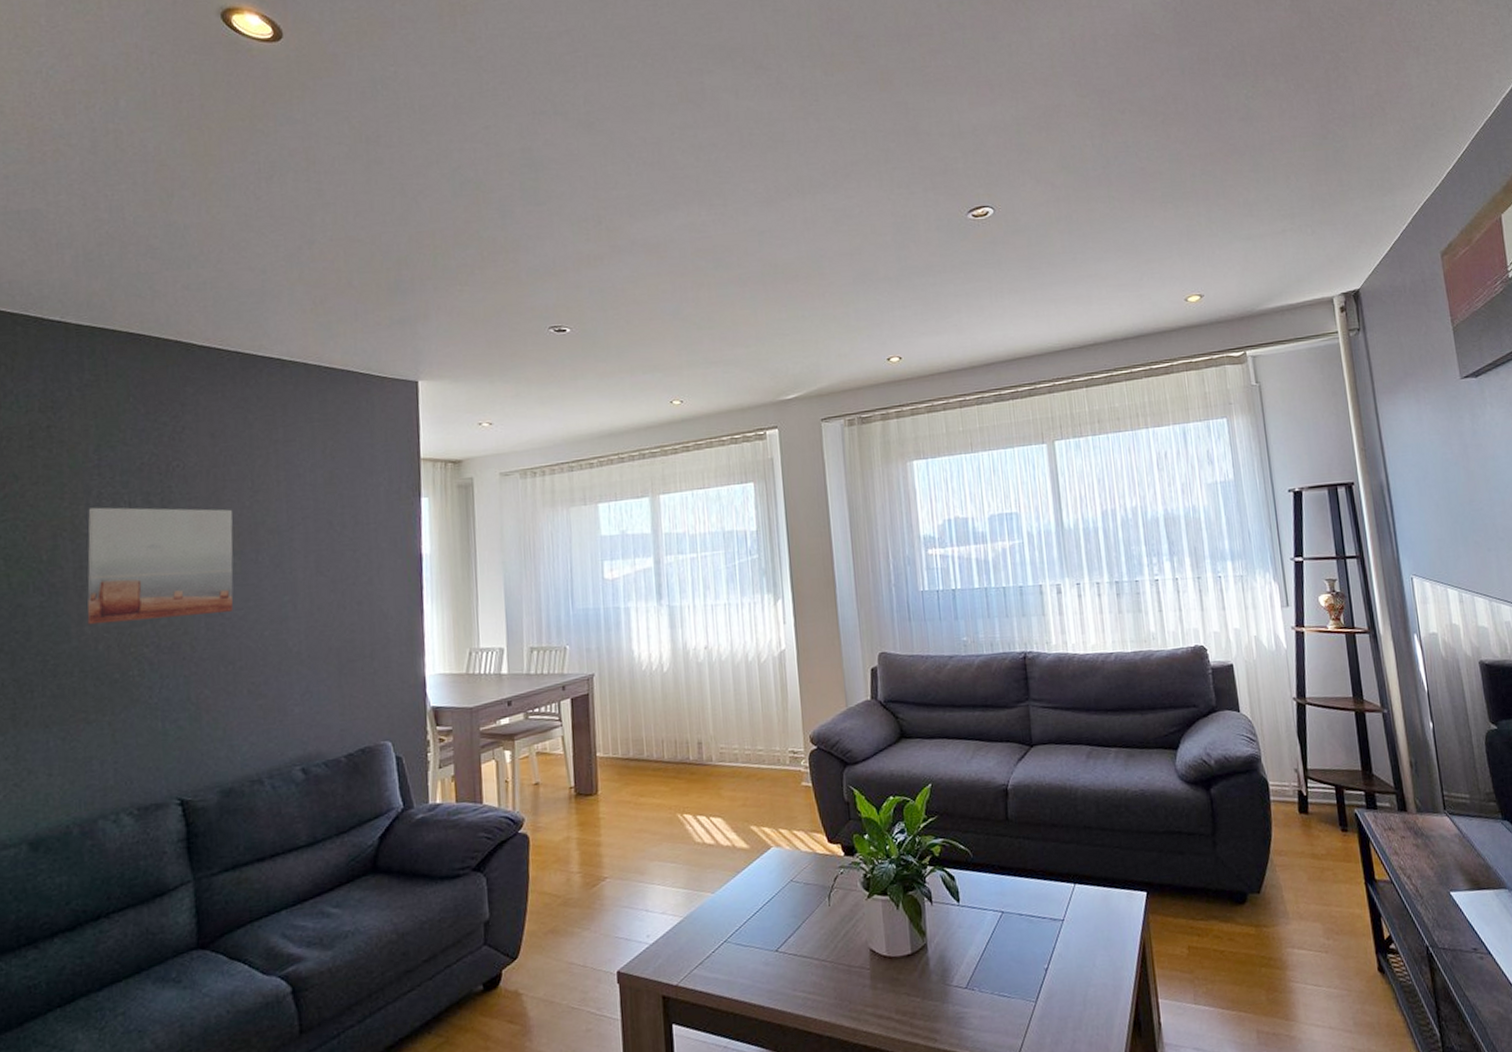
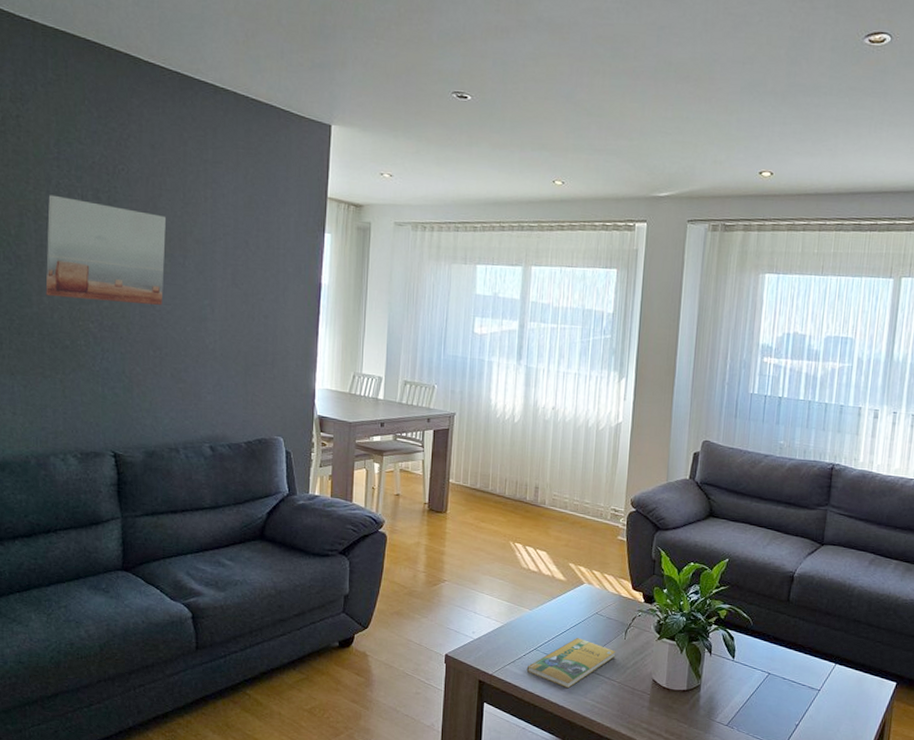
booklet: none [718,915,822,983] -> present [526,637,616,689]

